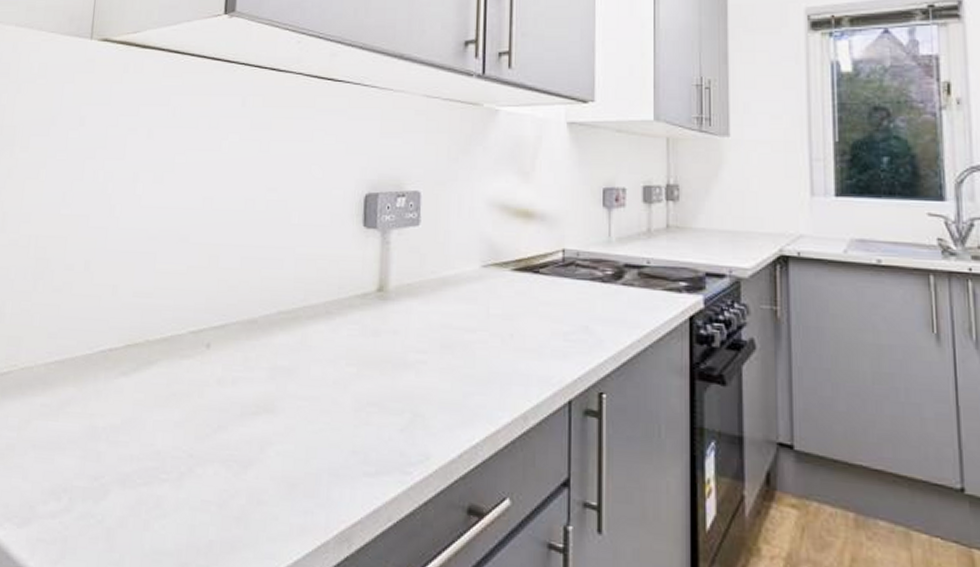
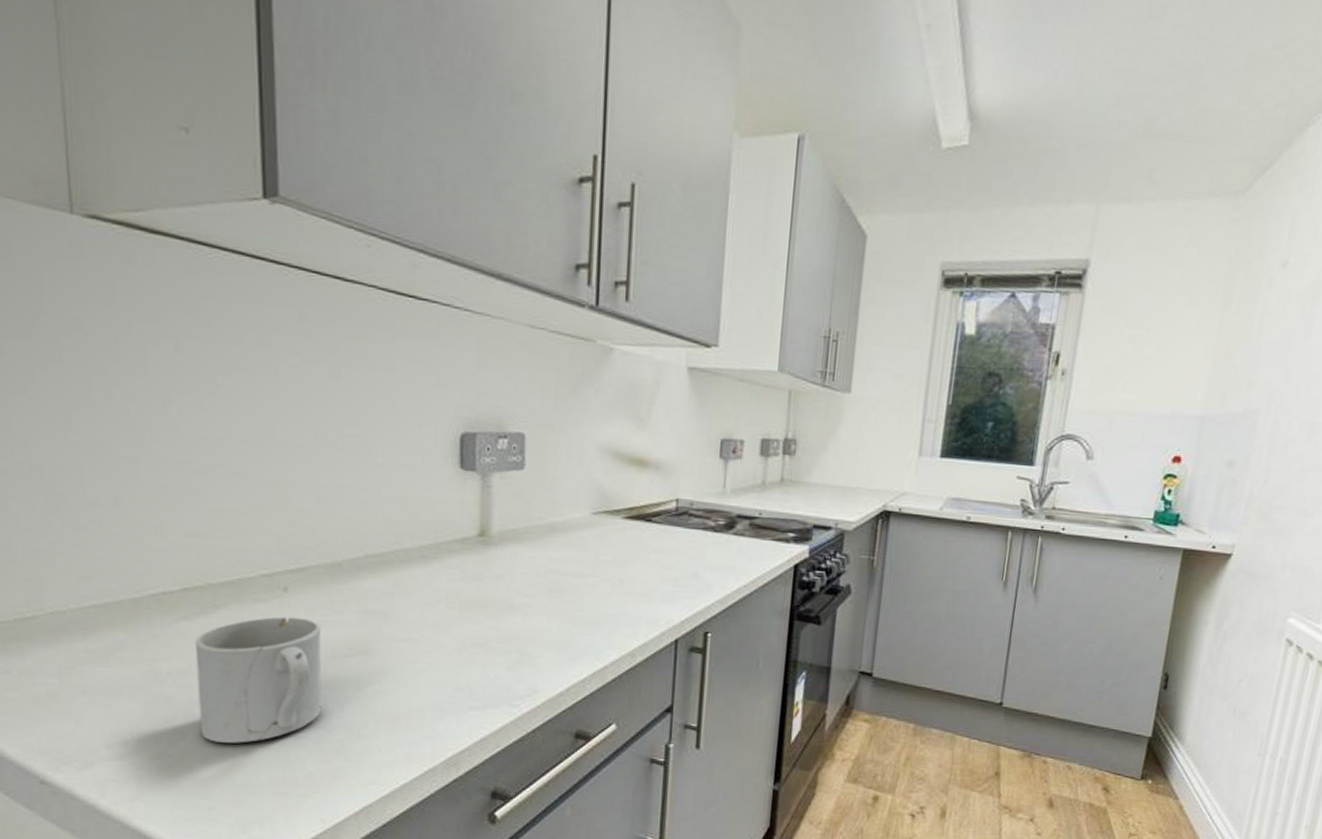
mug: none [122,373,234,505] -> present [194,616,322,743]

